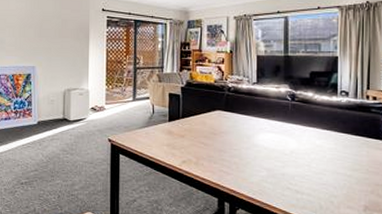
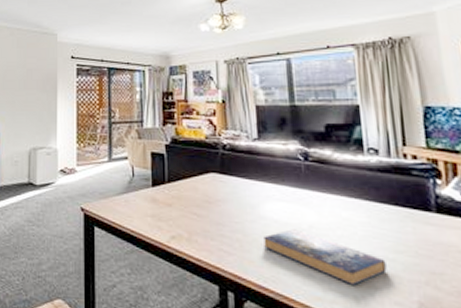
book: none [255,154,345,196] -> present [263,229,387,286]

